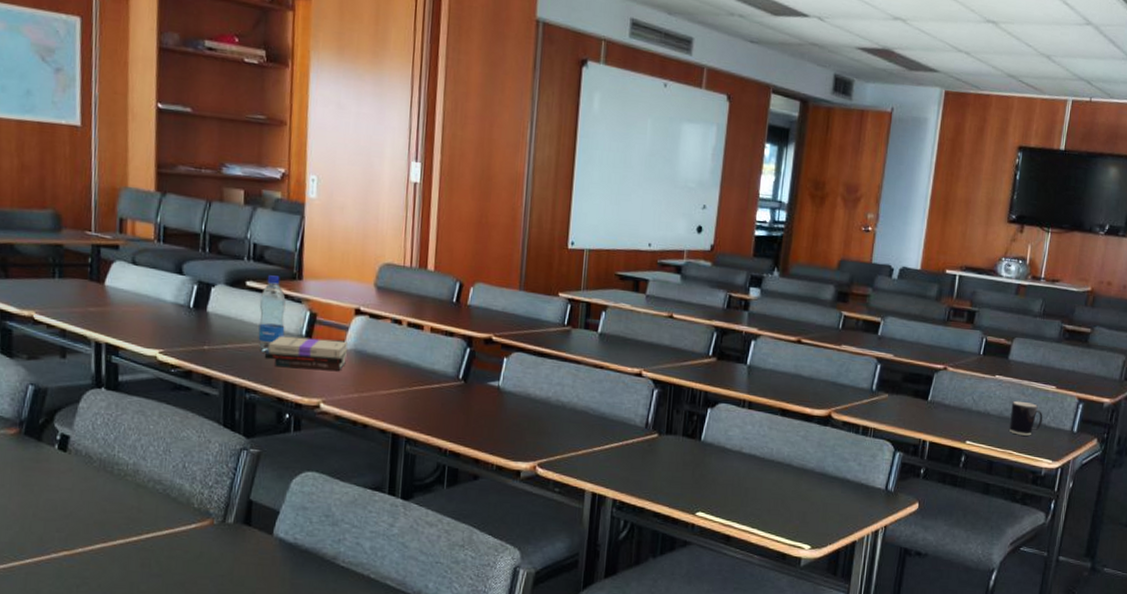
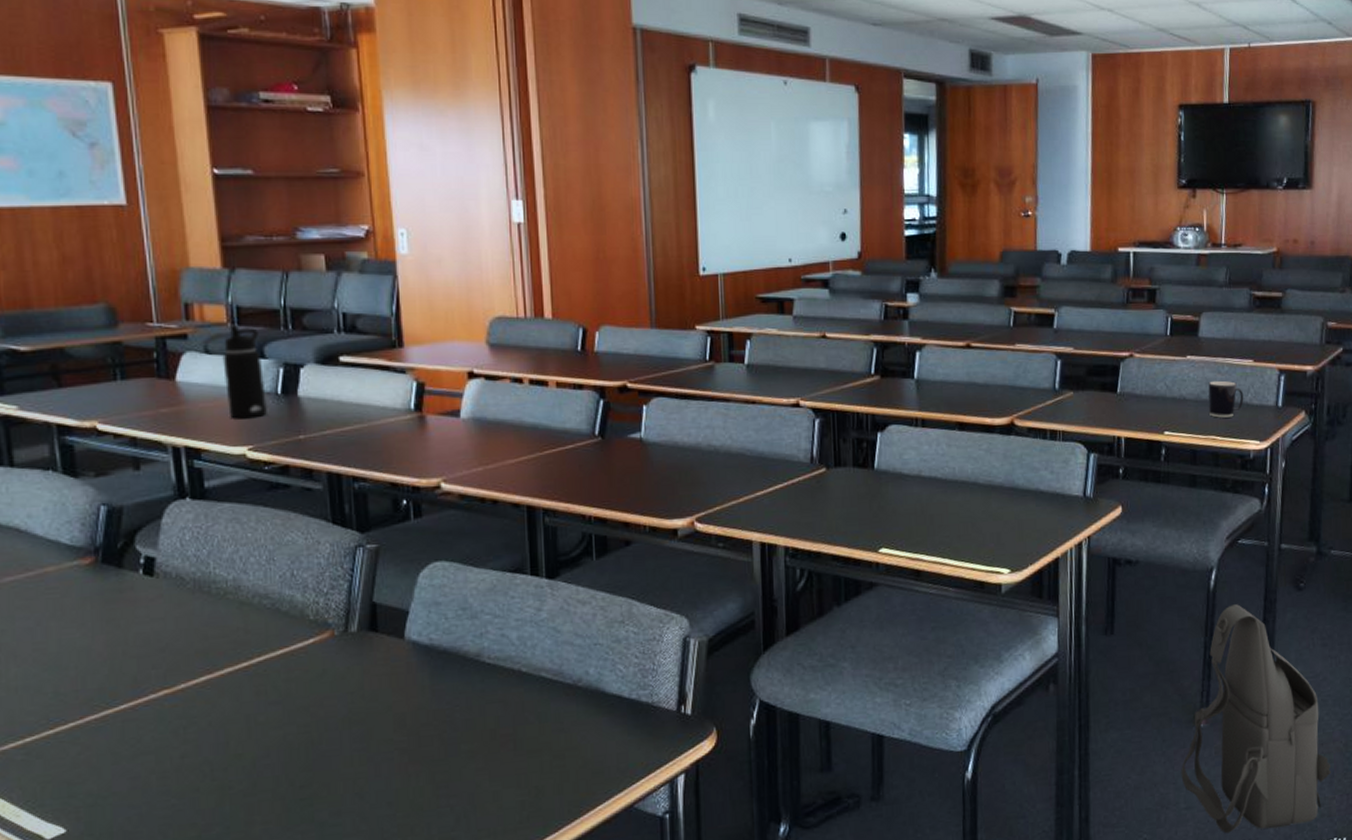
water bottle: none [146,242,181,326] -> present [222,325,268,419]
bottle: present [258,275,286,352] -> none [357,346,391,434]
books: present [264,336,348,371] -> none [369,409,466,449]

